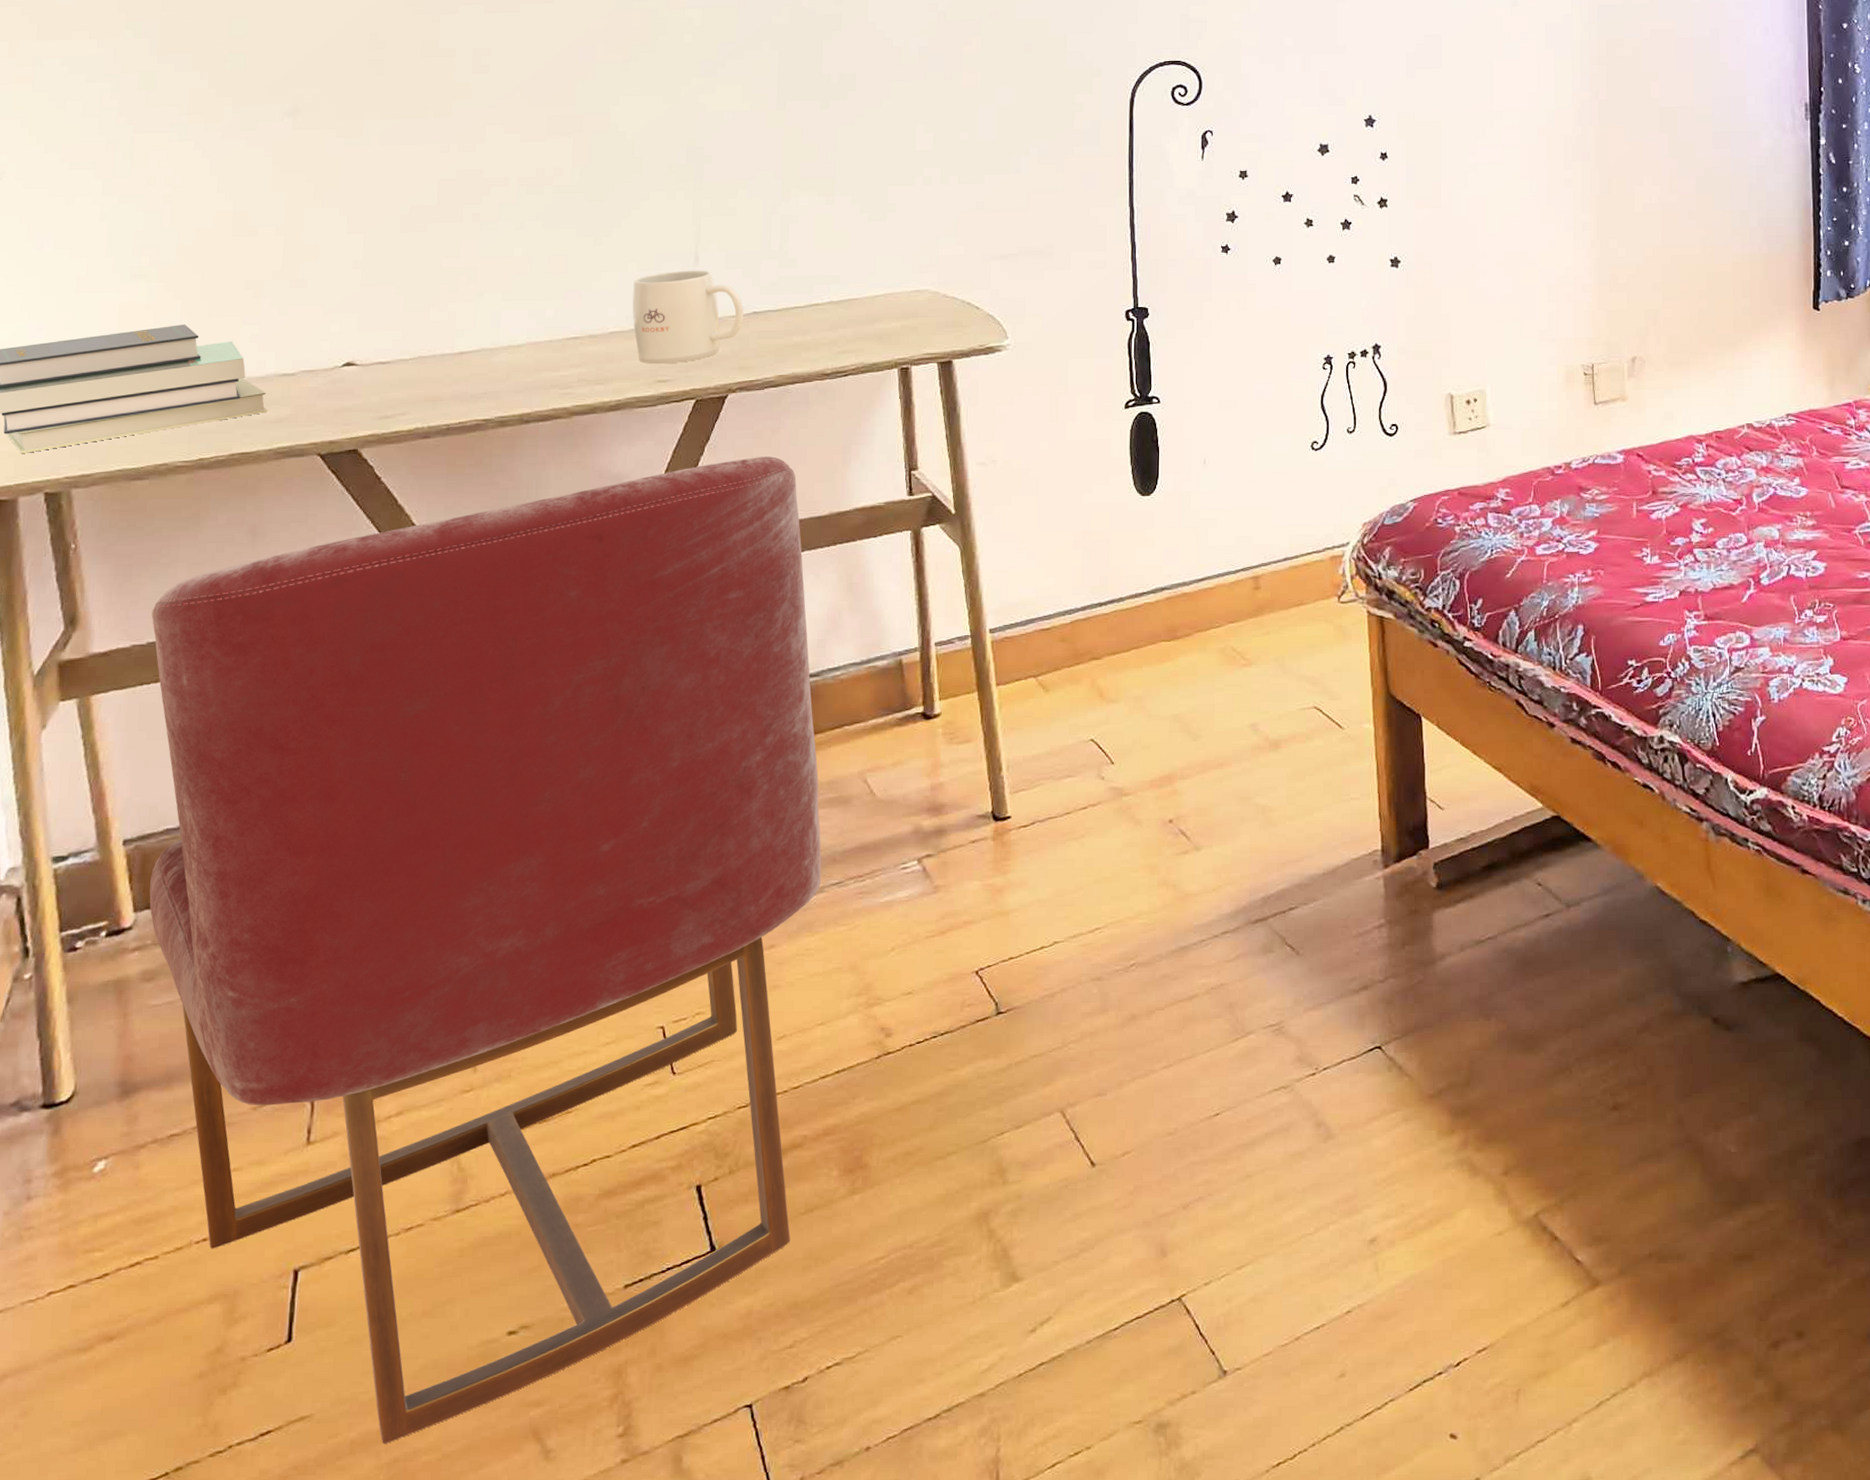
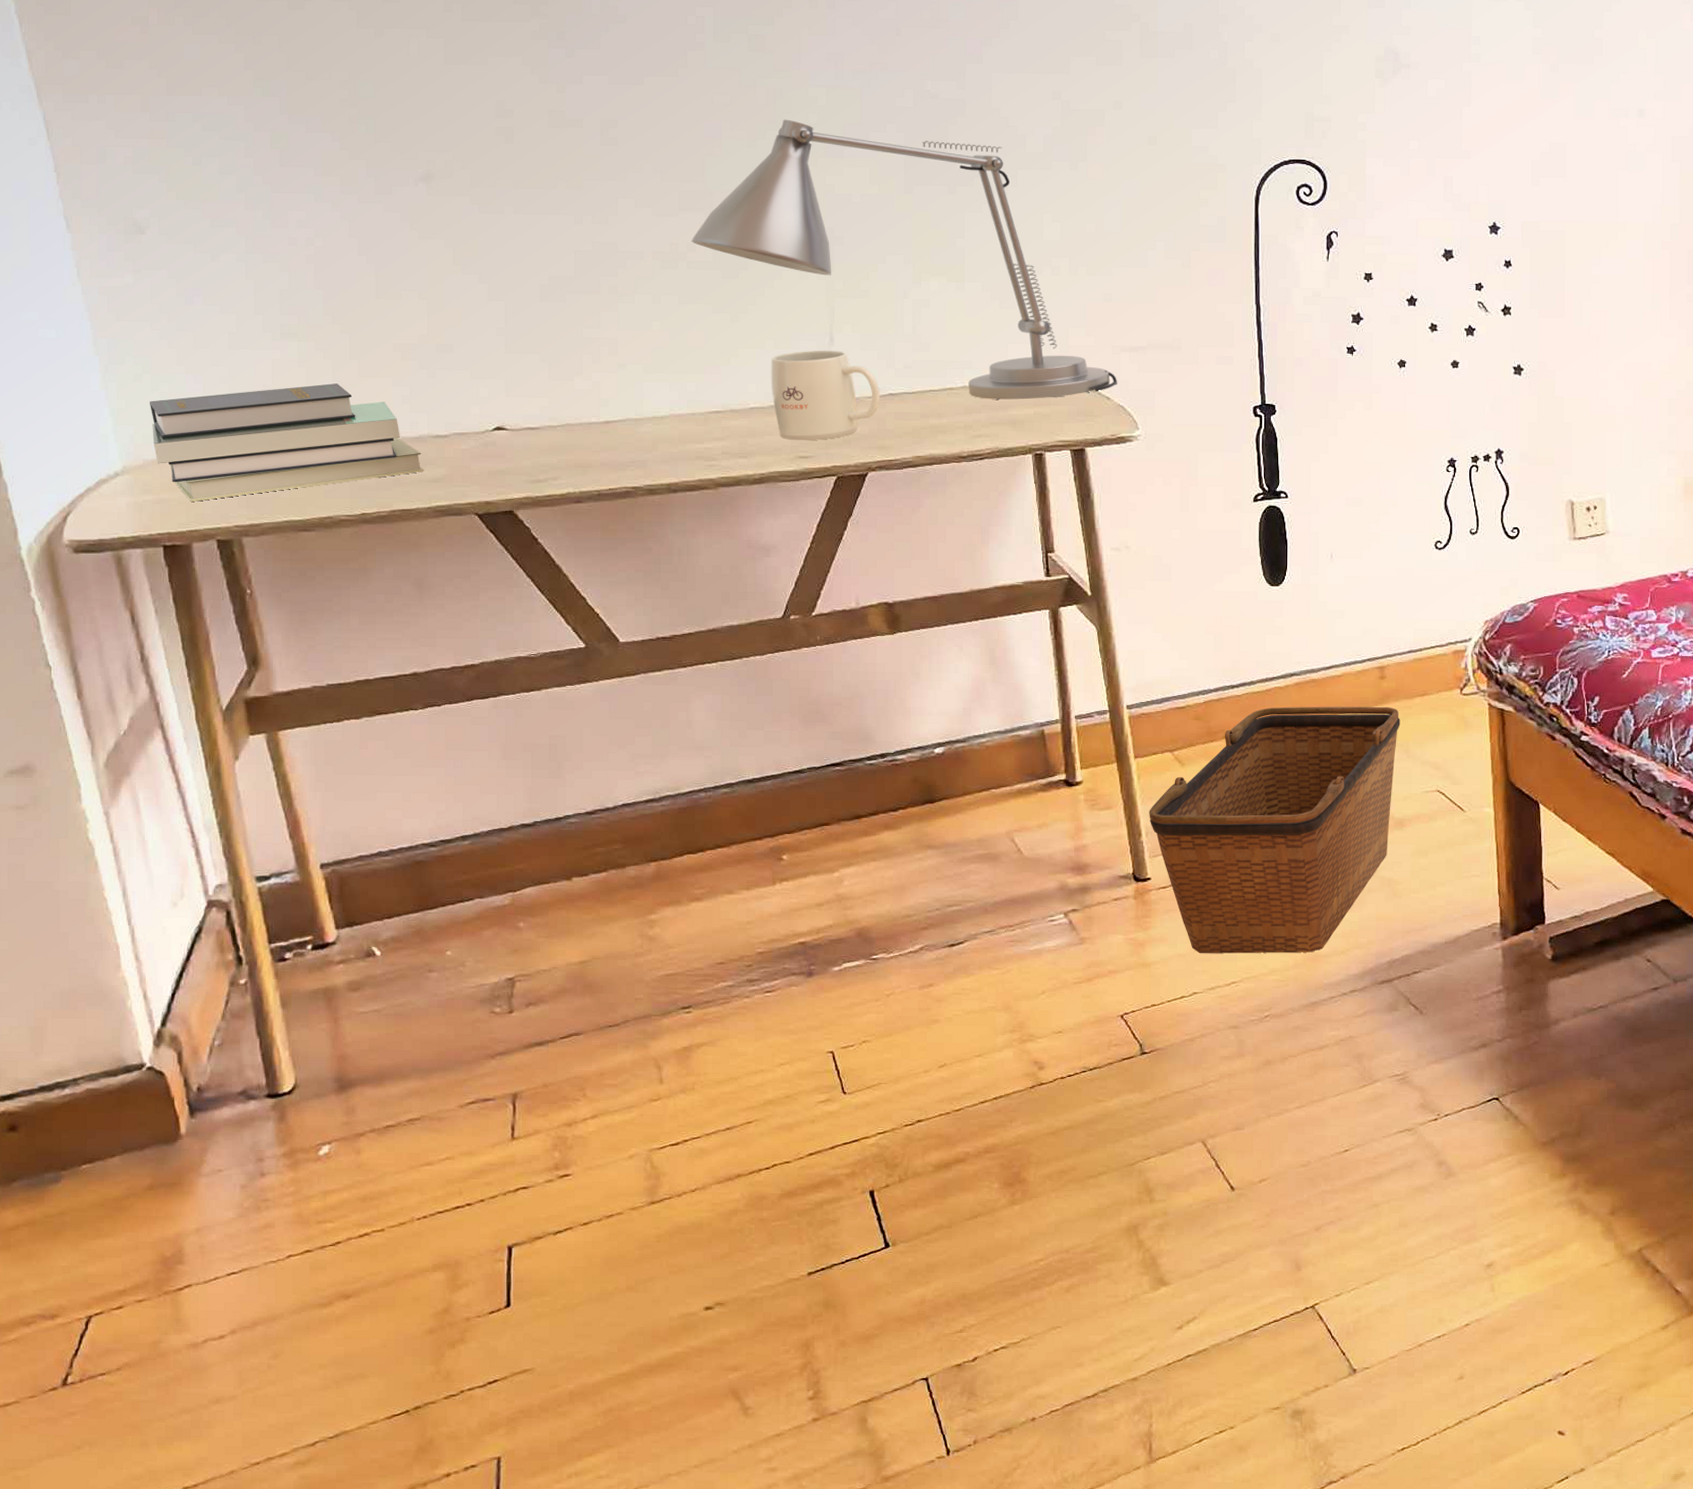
chair: present [149,456,822,1445] -> none [329,534,975,1396]
desk lamp: none [558,40,988,314] -> present [691,119,1118,400]
bicycle basket: none [1010,618,1276,898] -> present [1149,706,1400,954]

